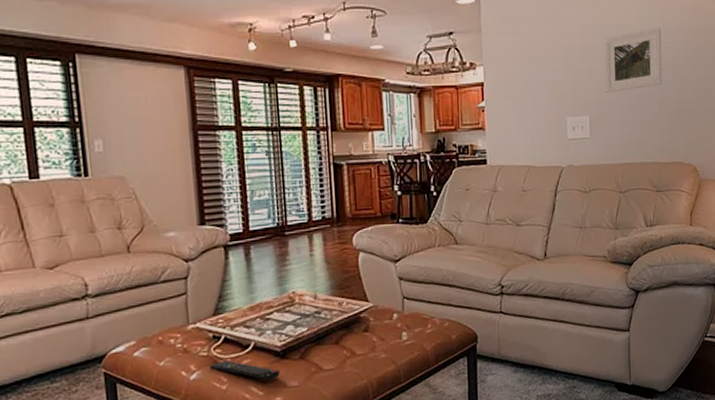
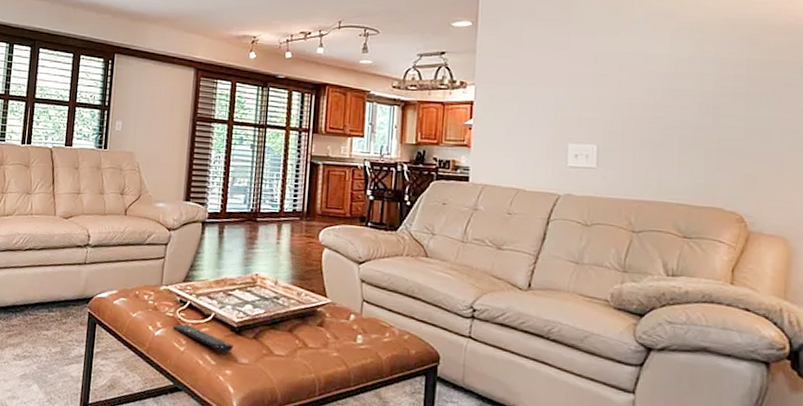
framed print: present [604,28,662,93] -> none [619,58,700,123]

